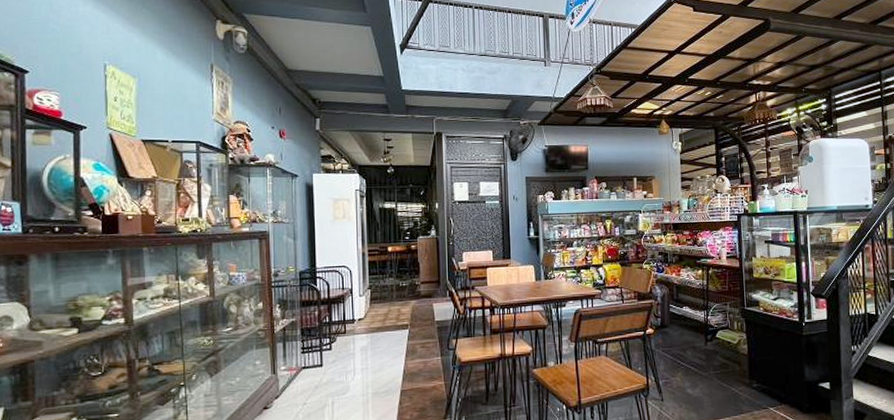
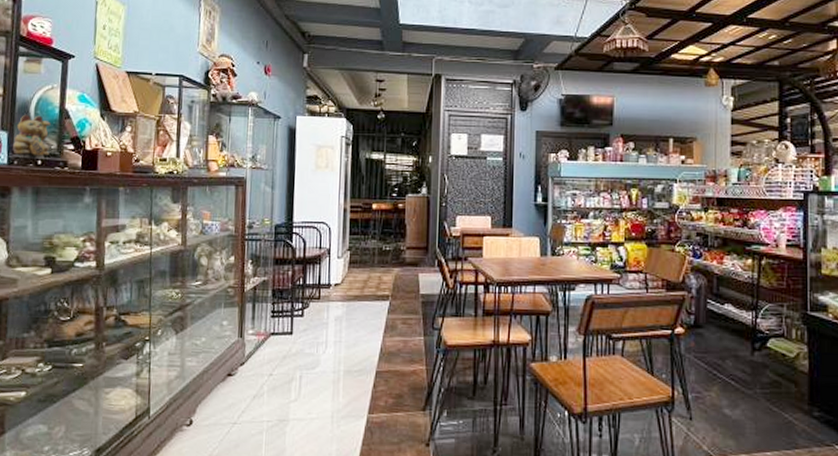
decorative figurine: none [27,184,67,227] -> present [13,114,51,159]

